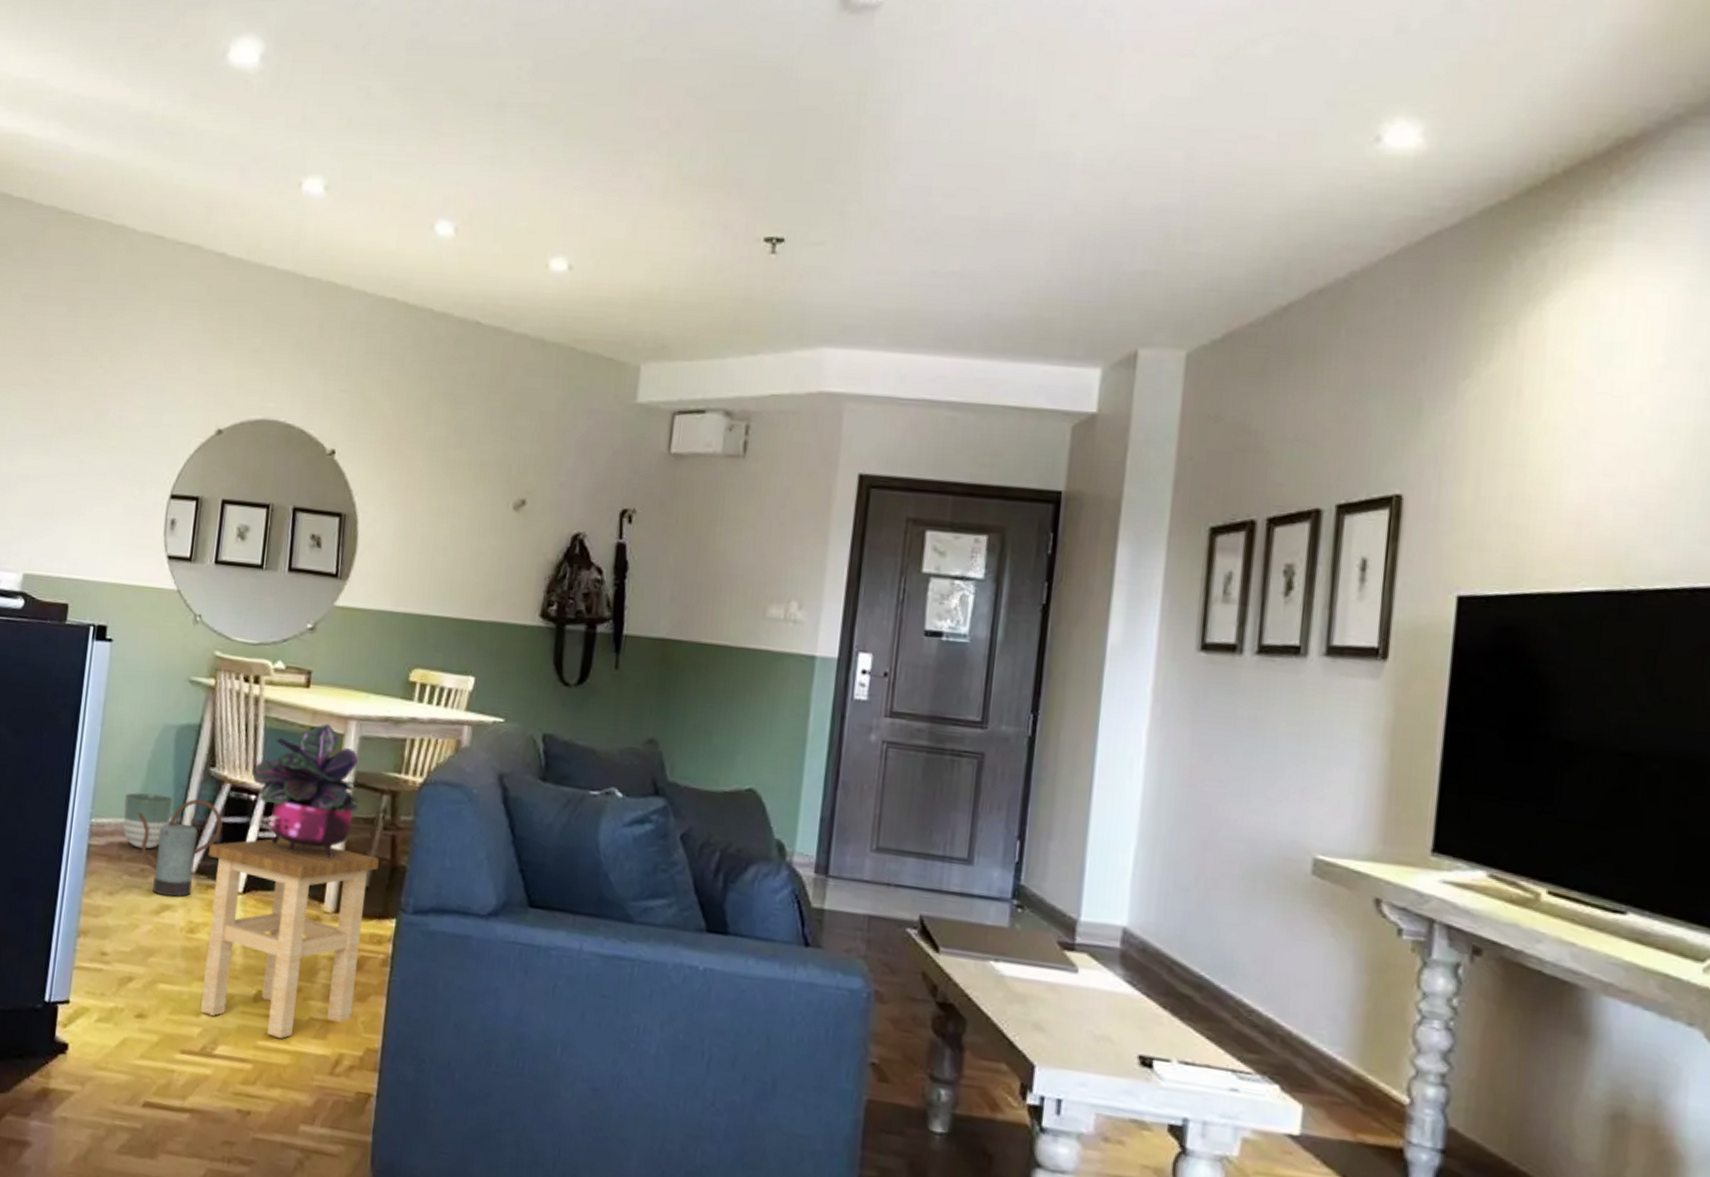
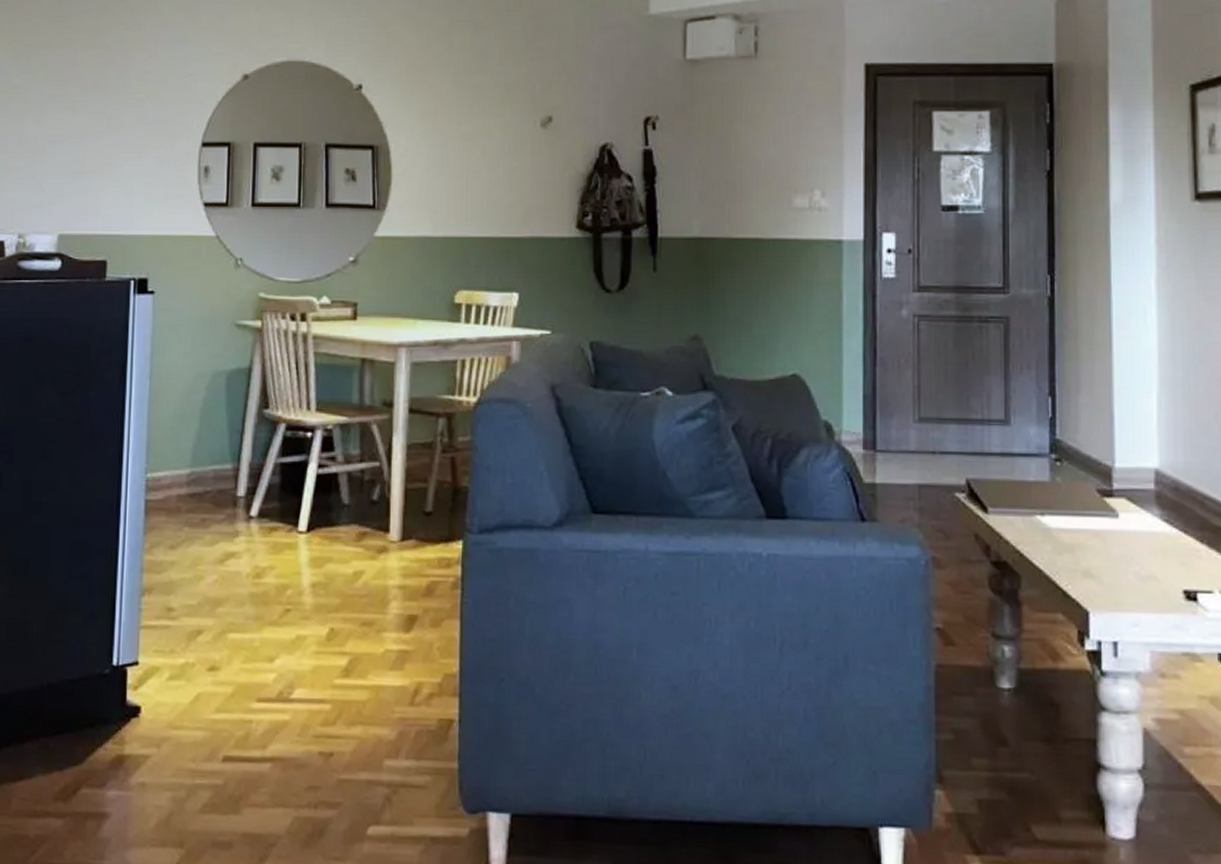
planter: present [123,792,173,849] -> none [179,441,228,498]
watering can: present [137,799,223,897] -> none [193,443,281,543]
stool: present [201,838,379,1039] -> none [268,472,440,675]
potted plant: present [252,724,360,859] -> none [307,354,416,488]

